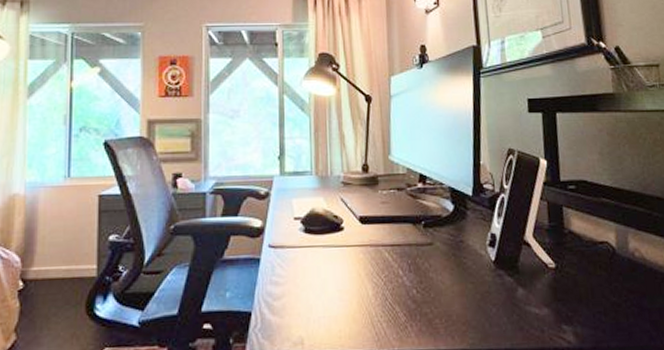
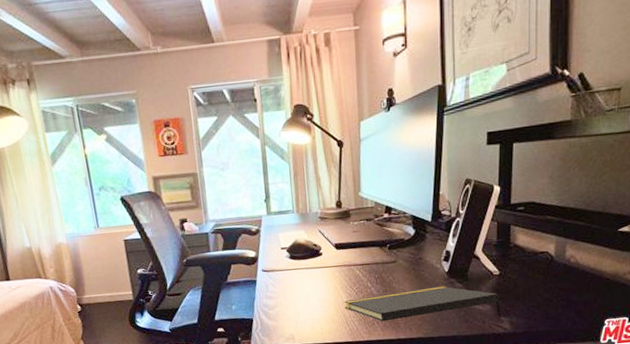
notepad: none [369,279,563,326] -> present [344,286,501,322]

